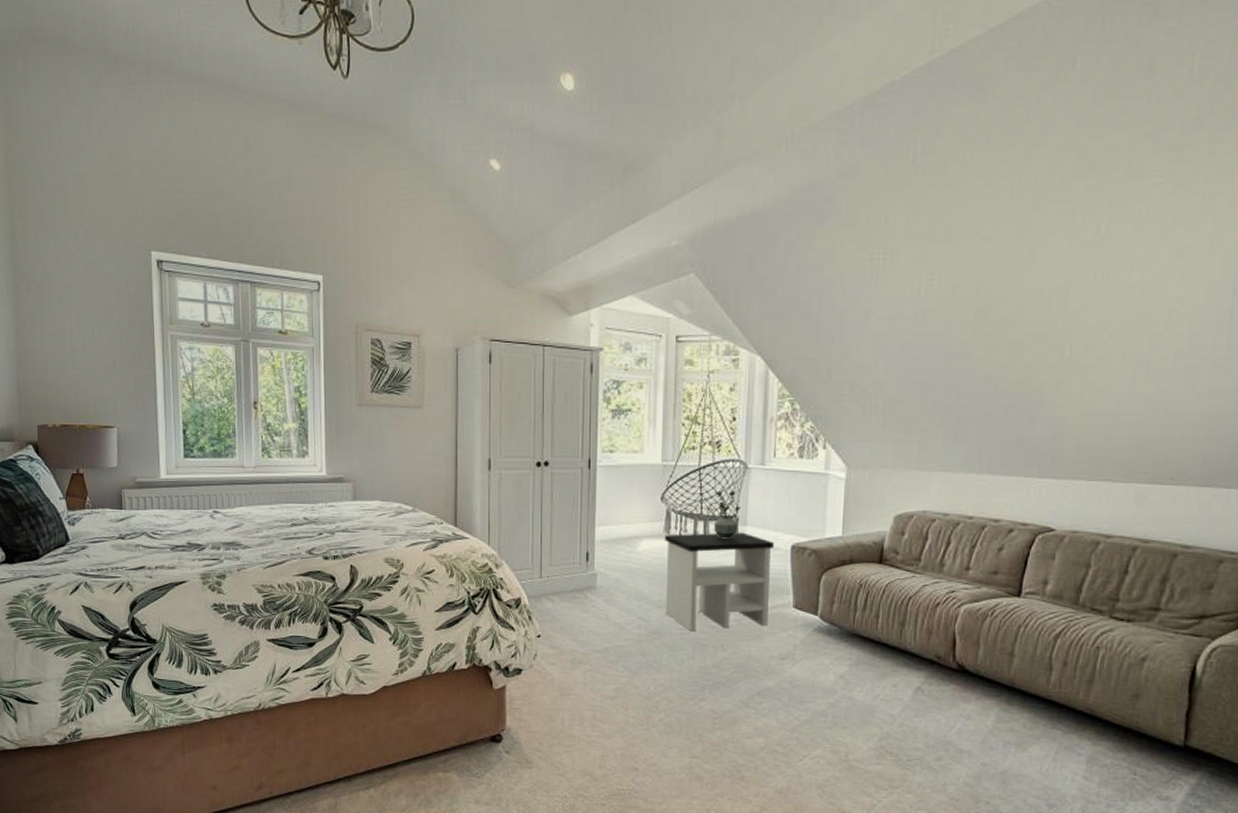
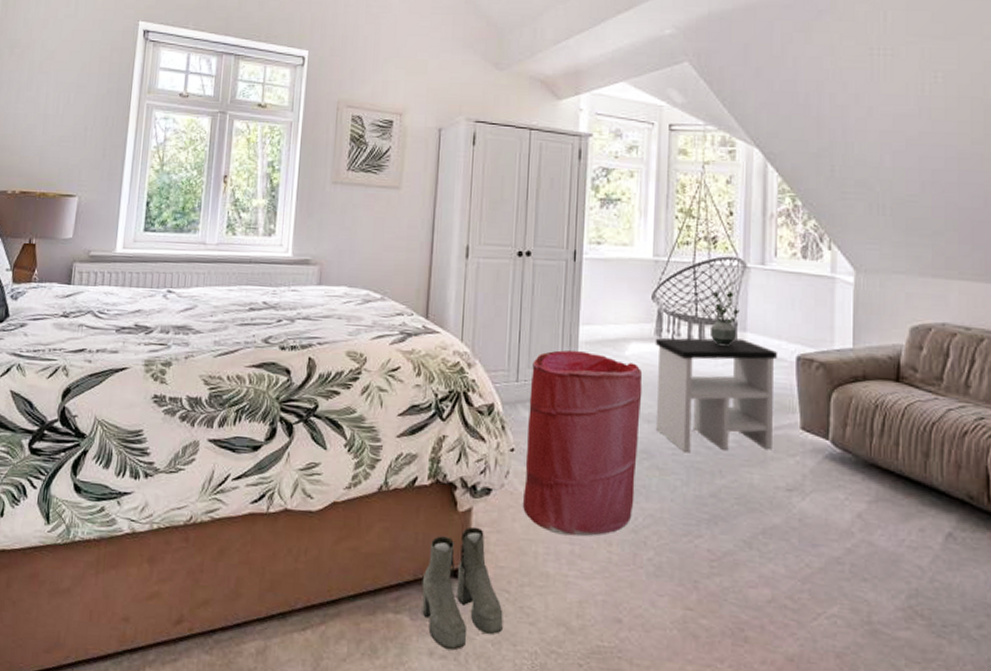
boots: none [466,701,537,799] -> present [422,526,503,651]
laundry hamper: none [550,549,653,705] -> present [523,350,643,537]

